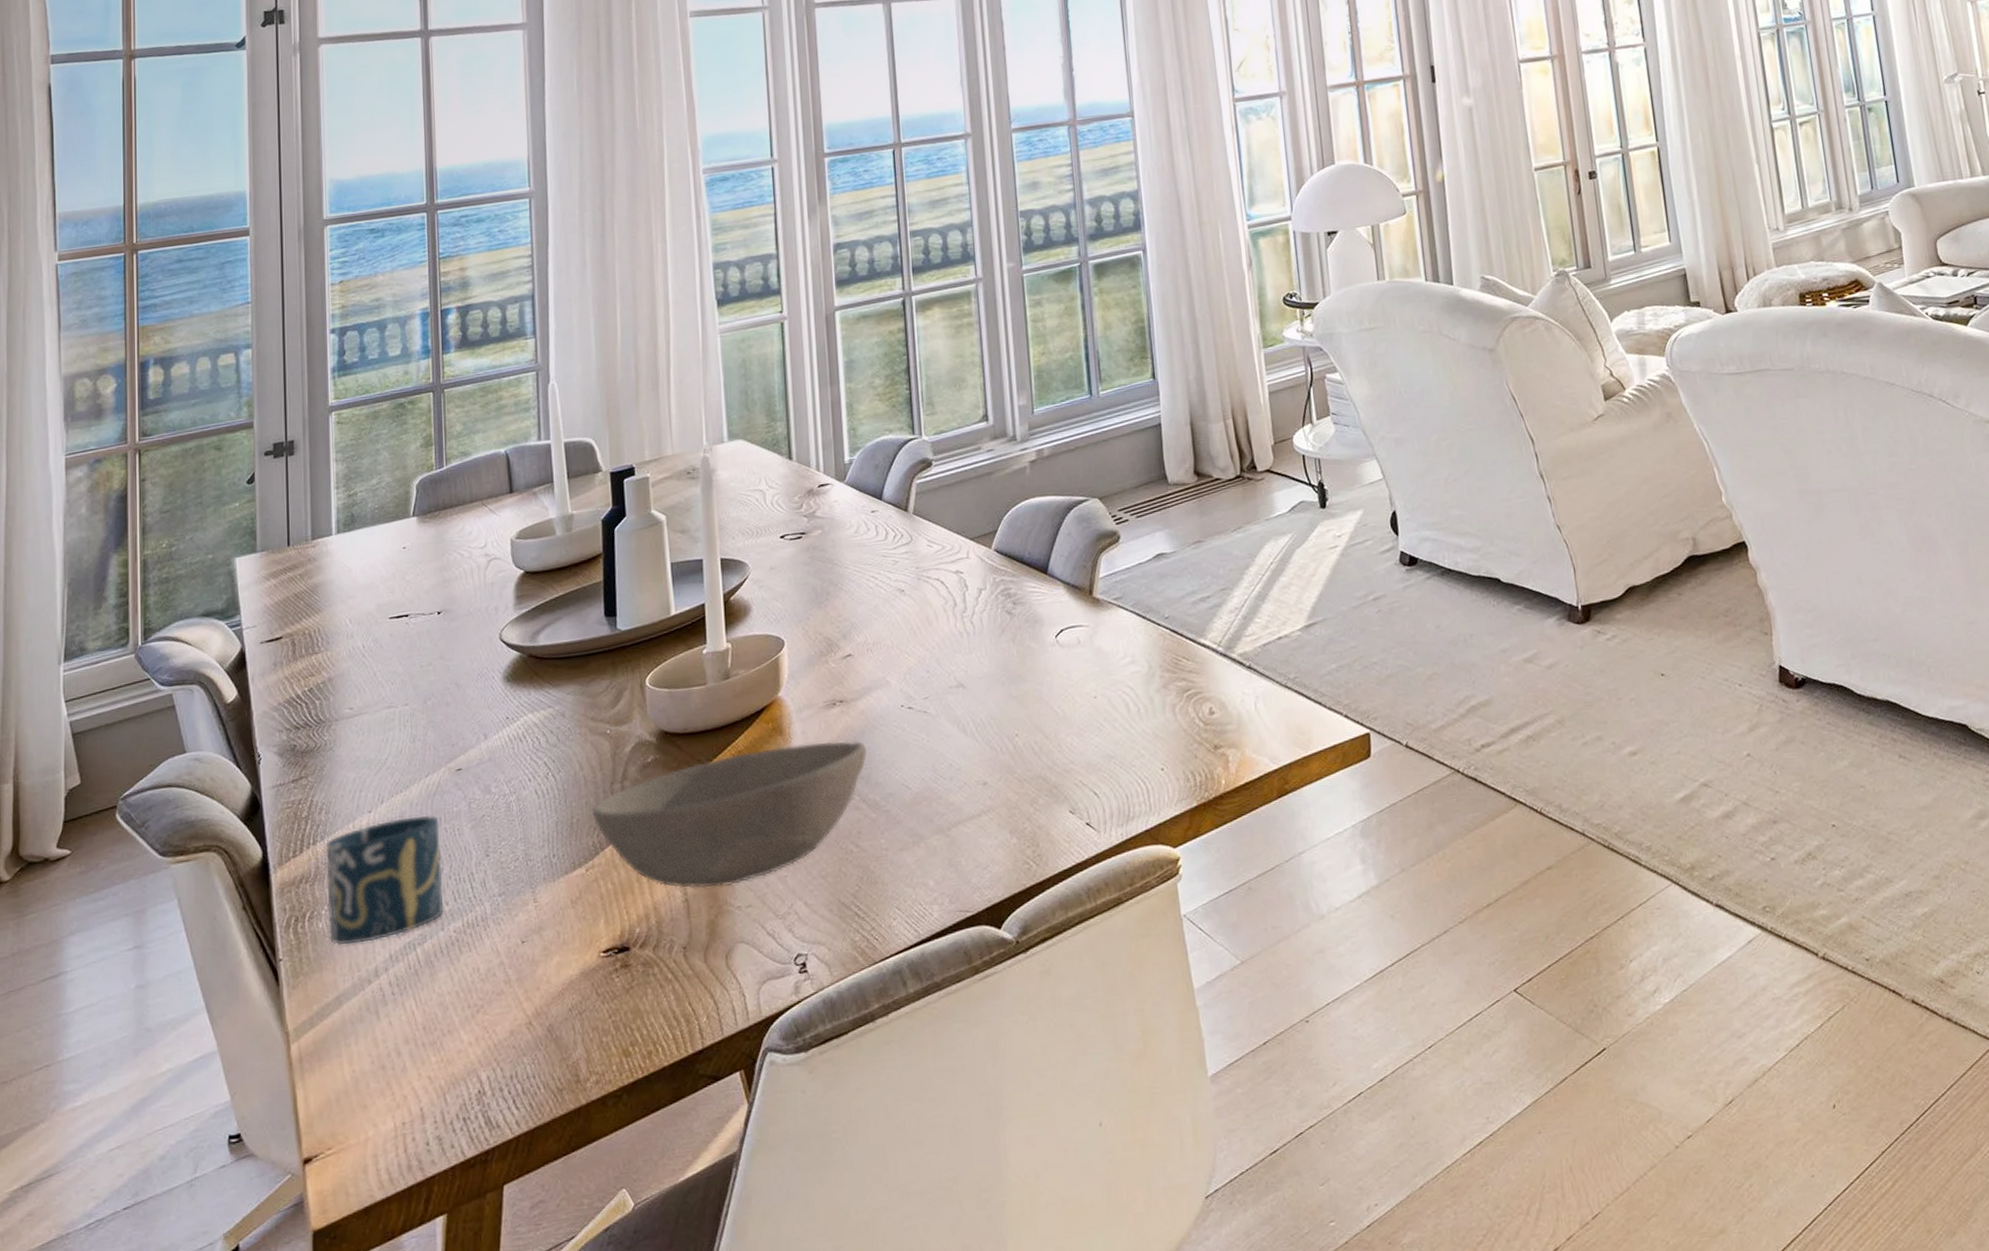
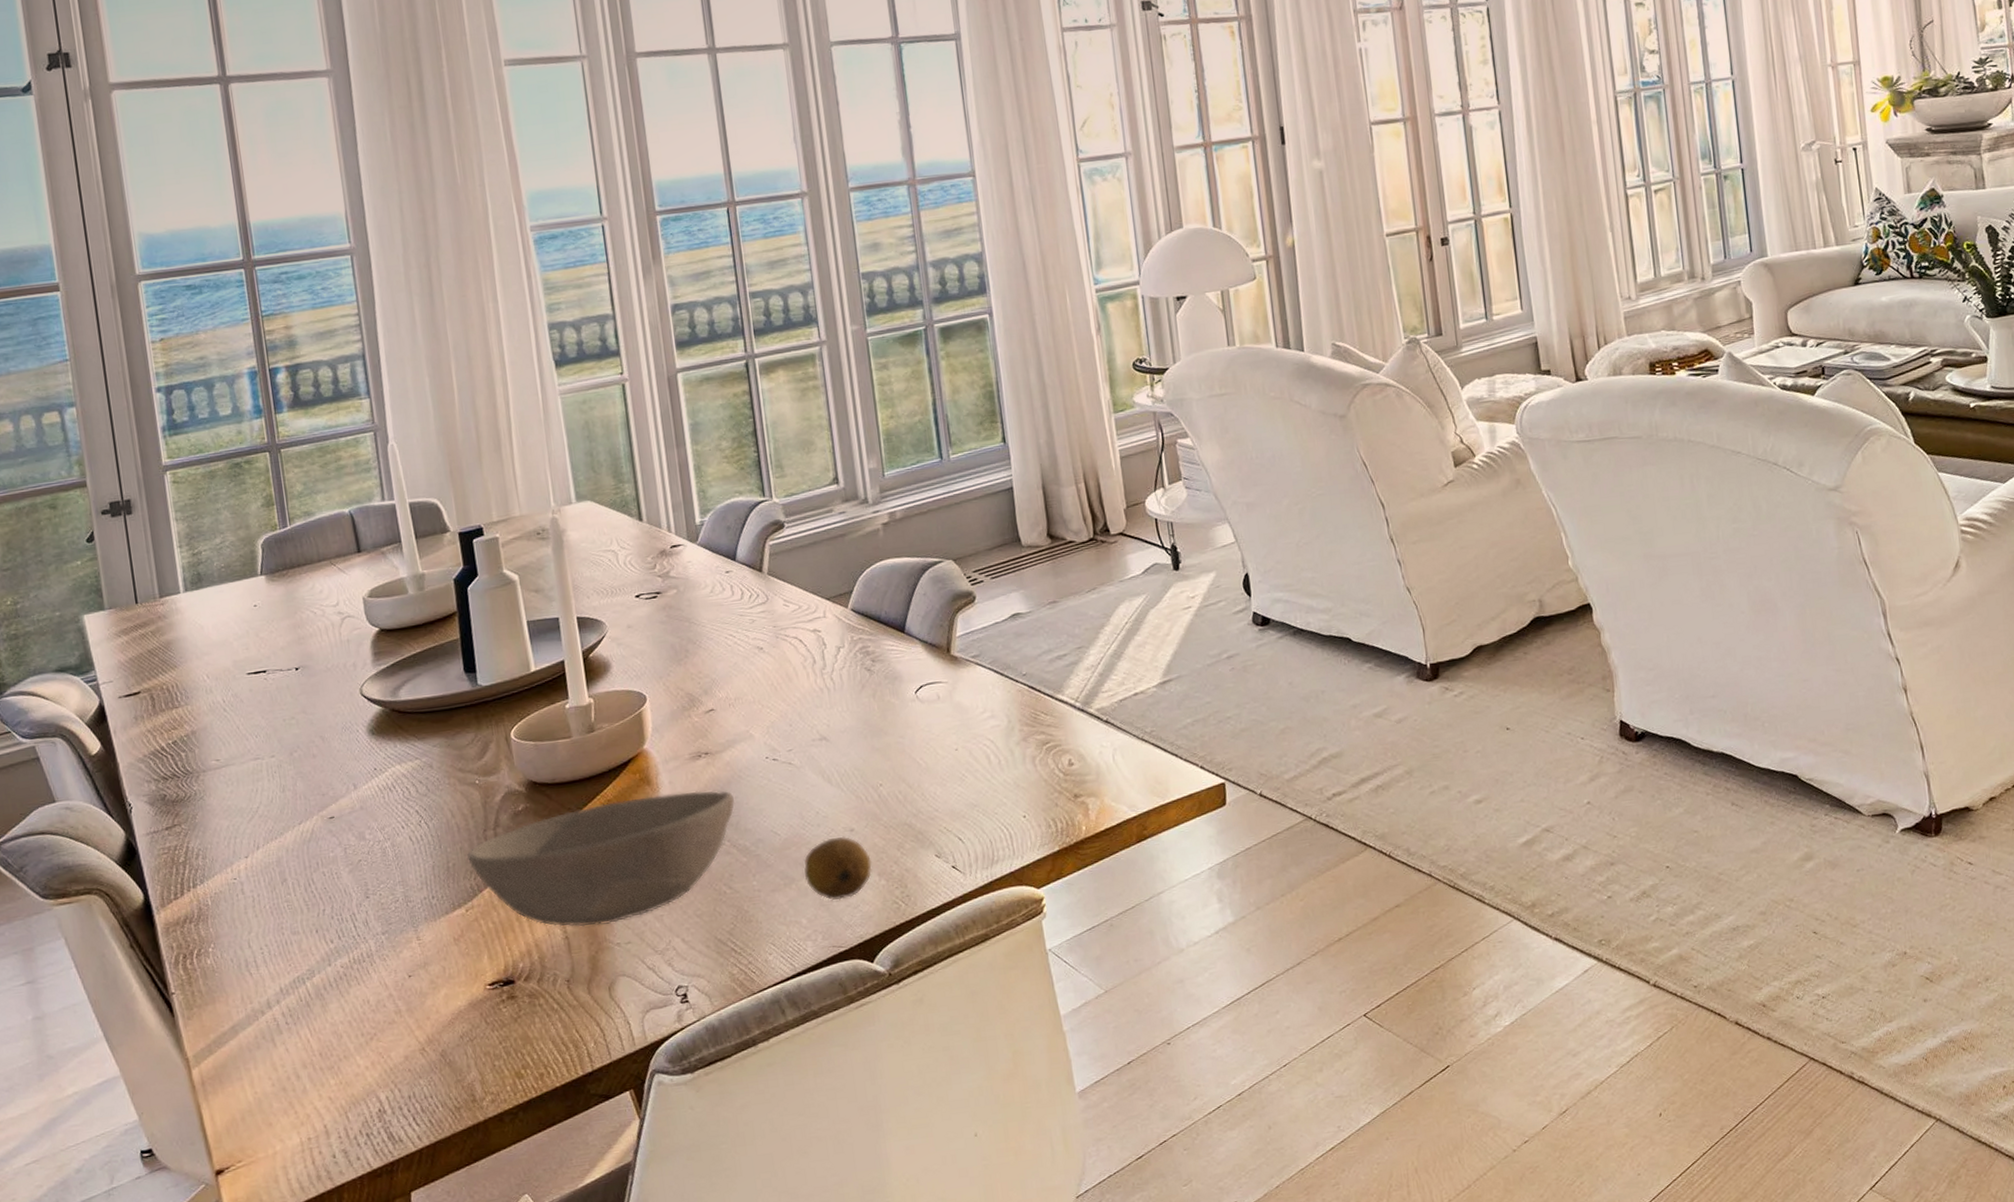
cup: present [325,815,444,946] -> none [206,860,329,980]
fruit: none [934,790,1004,861] -> present [803,836,872,901]

